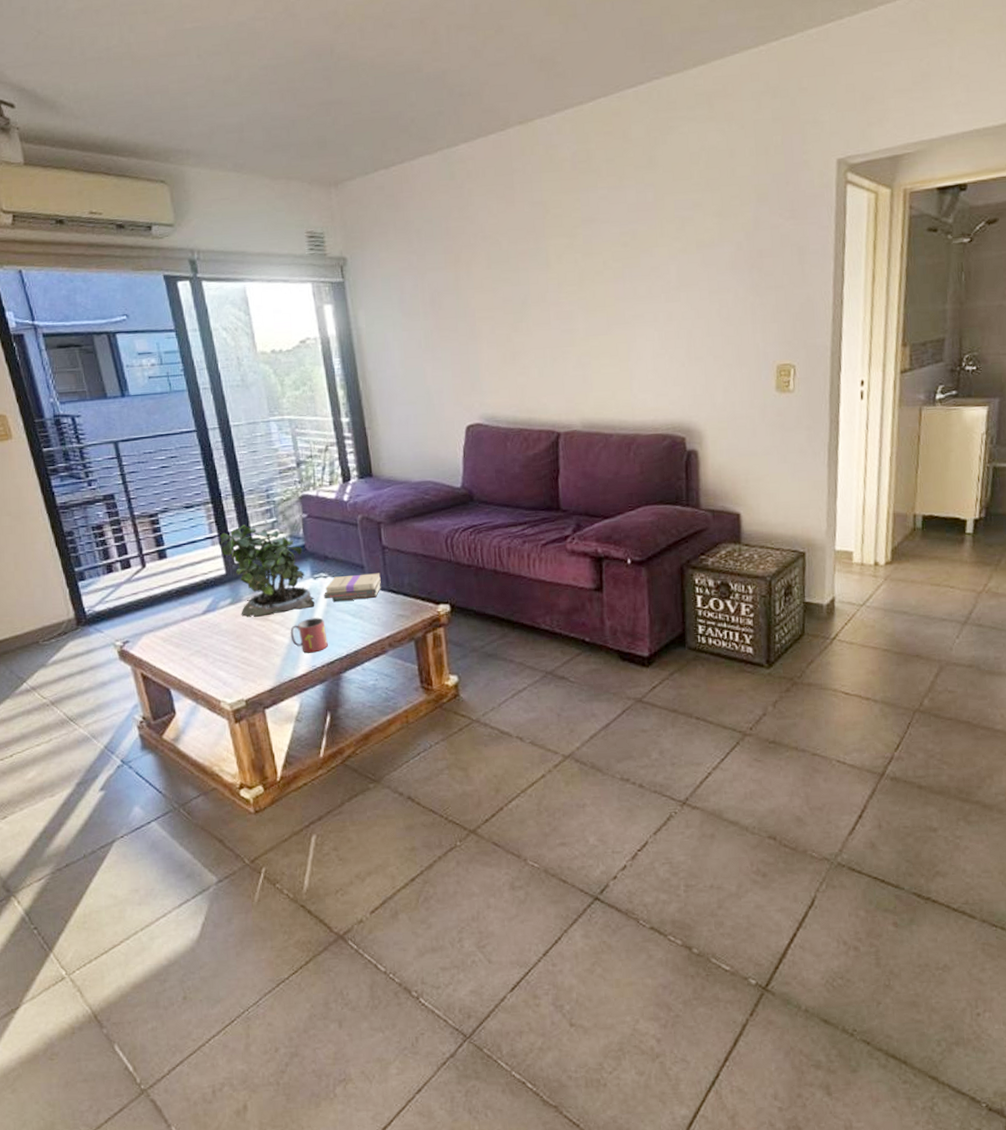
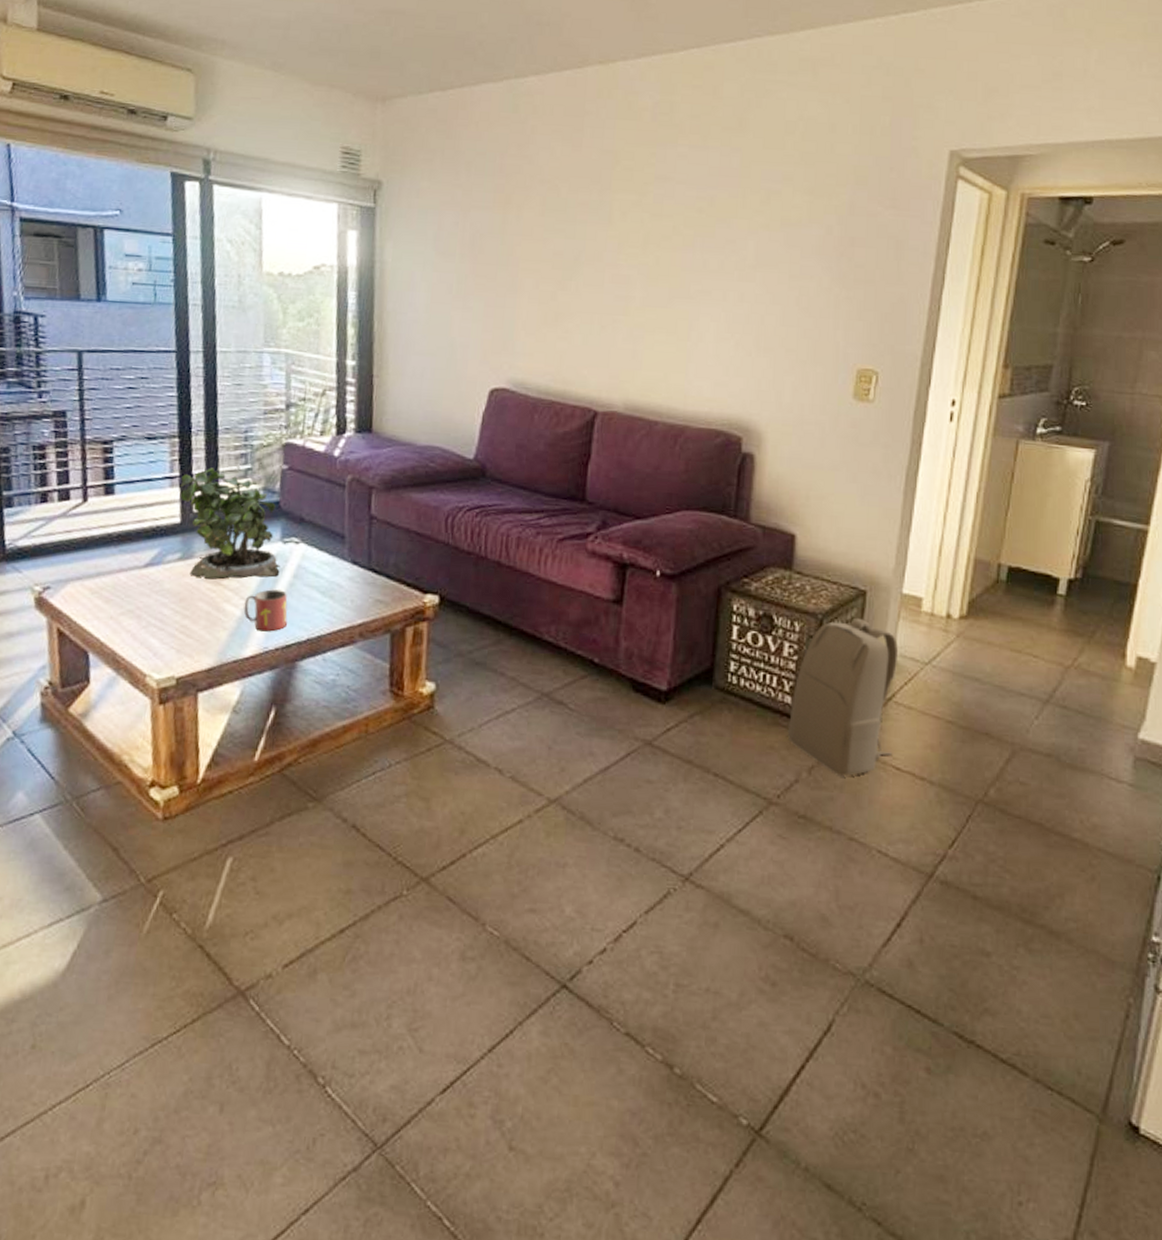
books: present [324,573,381,601] -> none [291,544,363,576]
backpack: none [752,575,841,705] -> present [787,617,898,776]

